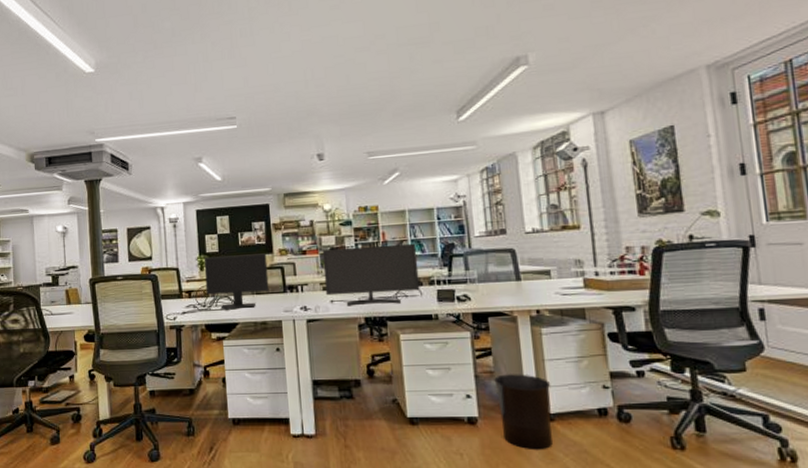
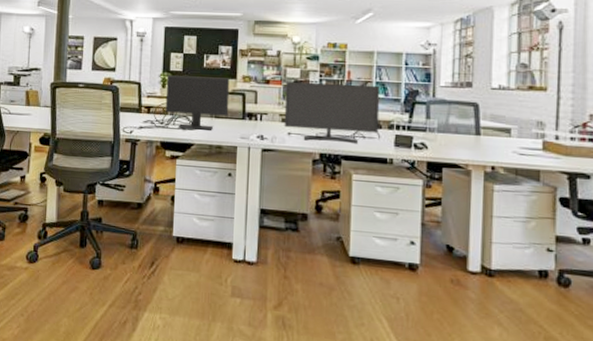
waste bin: present [494,374,553,449] -> none [440,225,496,303]

